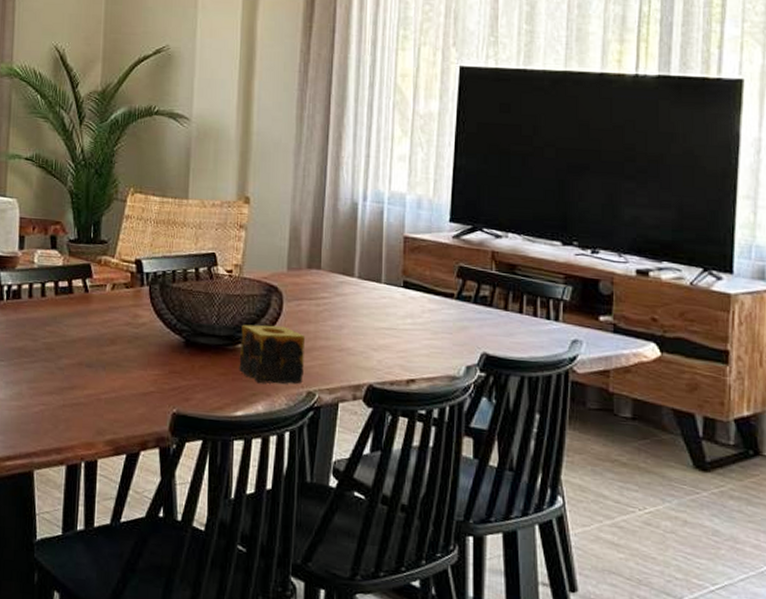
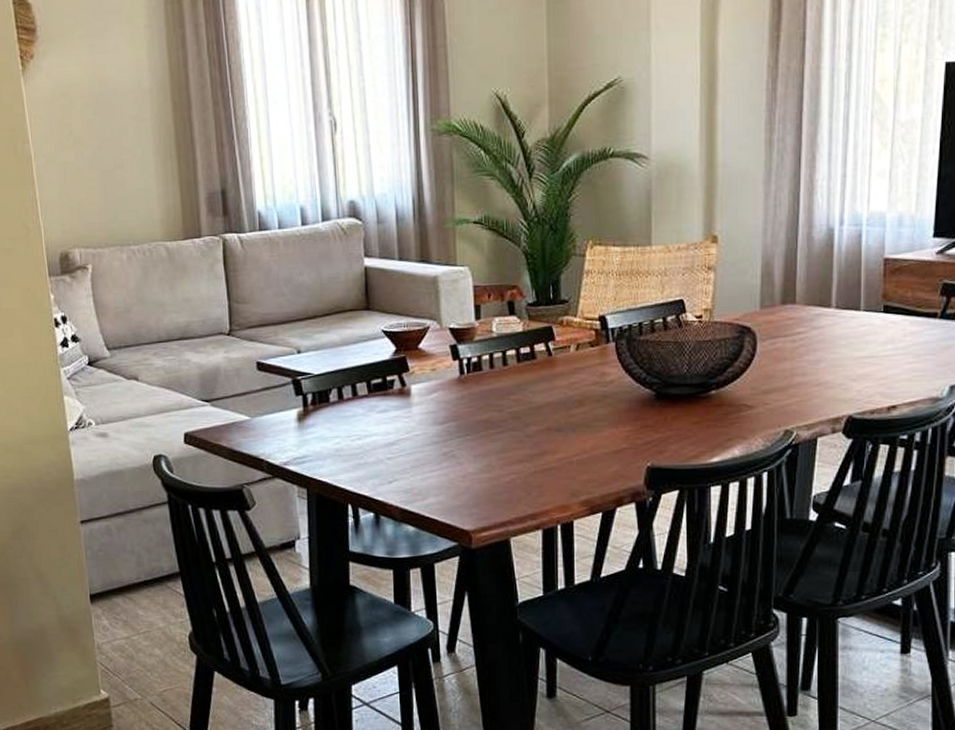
candle: present [239,324,306,385] -> none [713,367,782,427]

